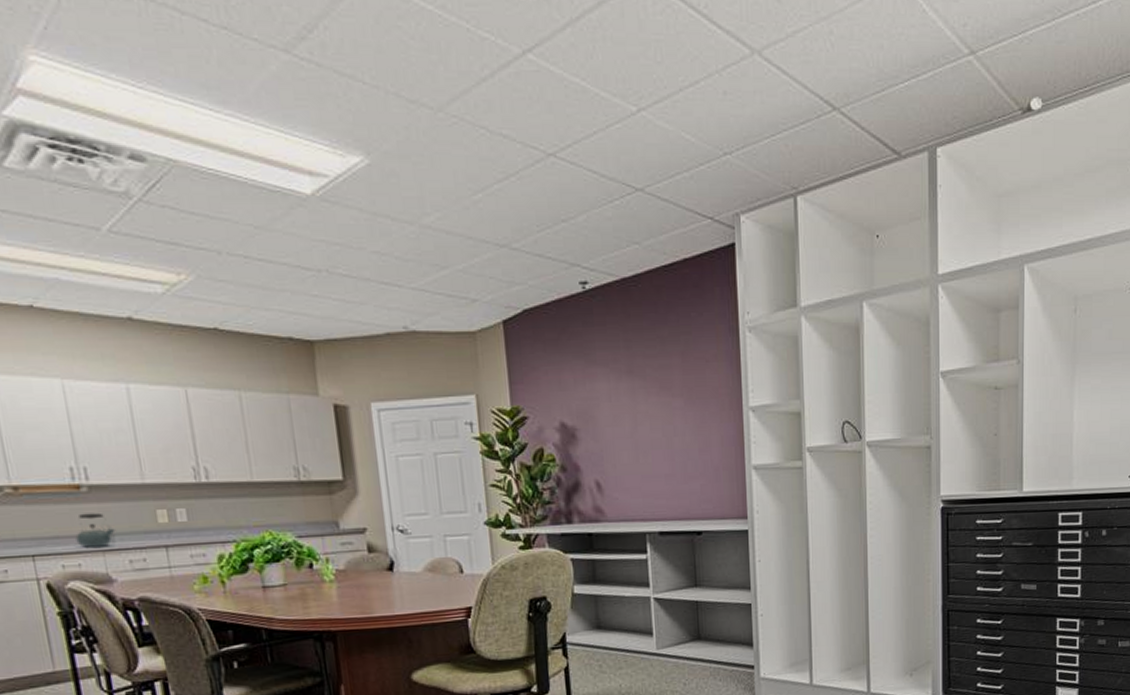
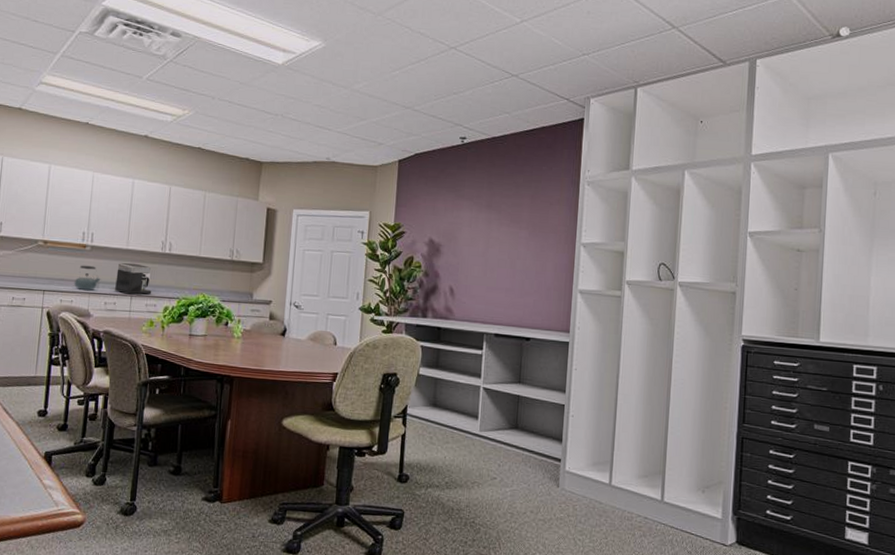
coffee maker: none [136,501,195,545] -> present [115,262,152,295]

